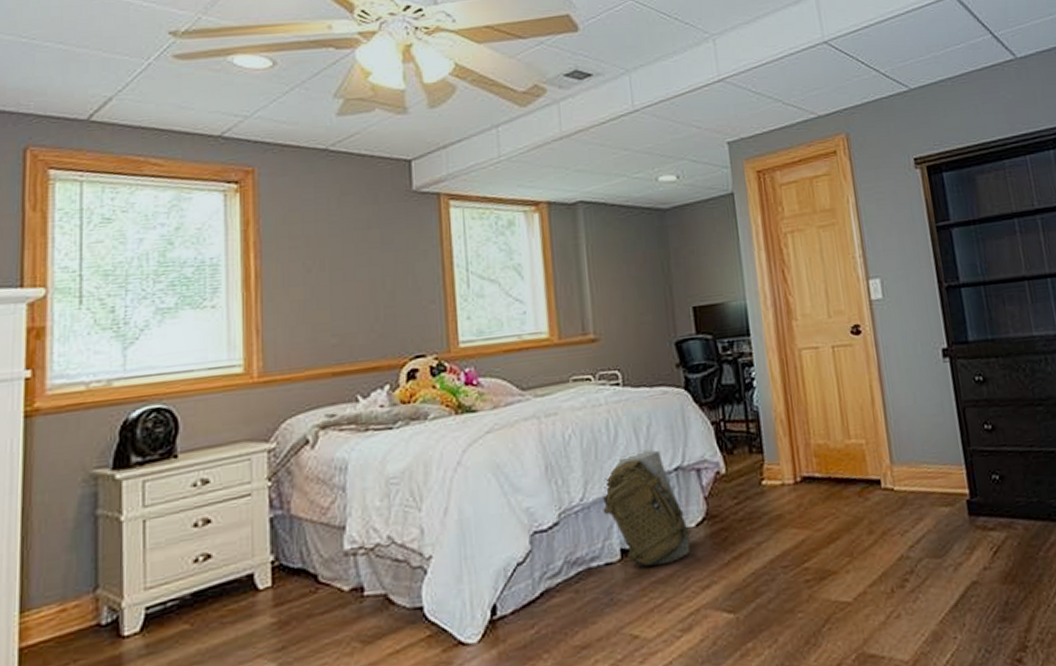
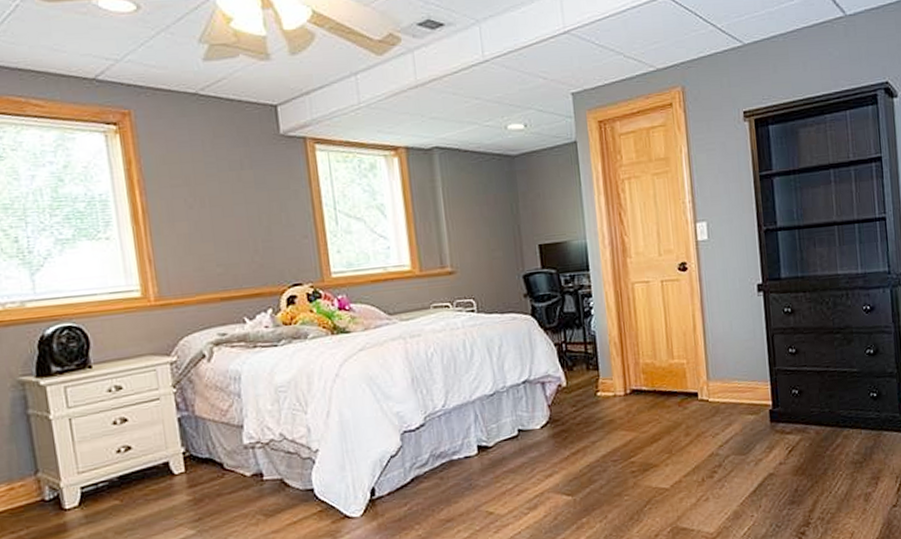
backpack: present [602,449,691,567] -> none [461,365,537,460]

